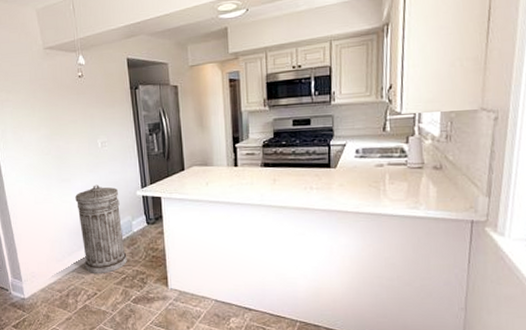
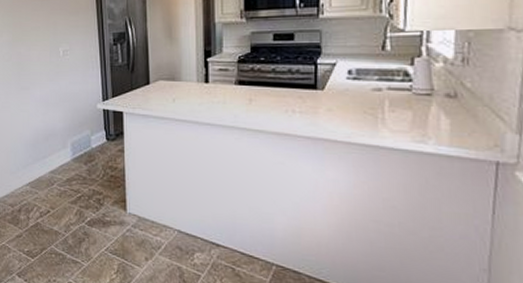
trash can: present [75,184,127,273] -> none [33,95,84,190]

